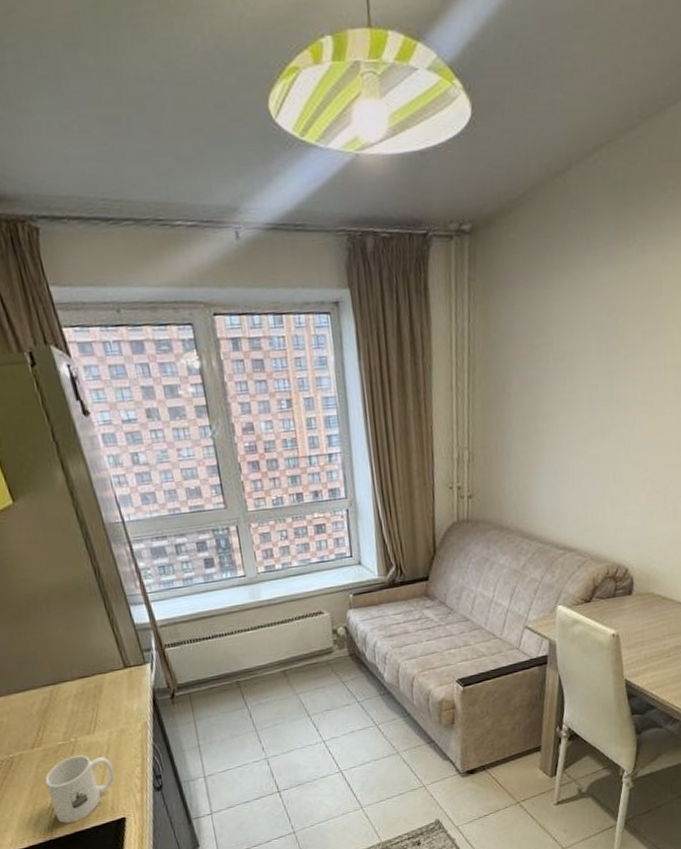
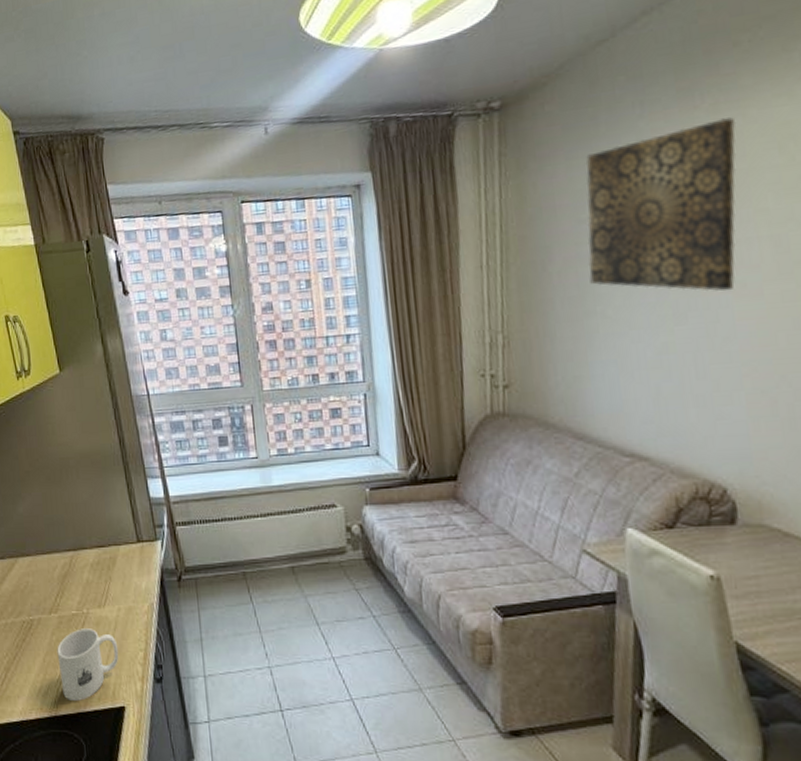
wall art: none [539,258,658,411] -> present [585,117,737,292]

